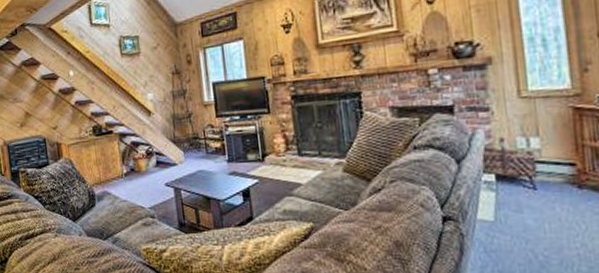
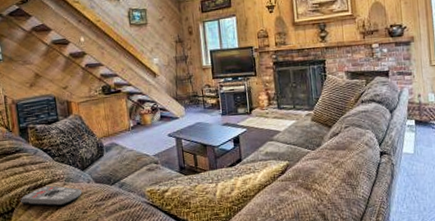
remote control: none [12,236,74,259] -> present [20,186,82,206]

